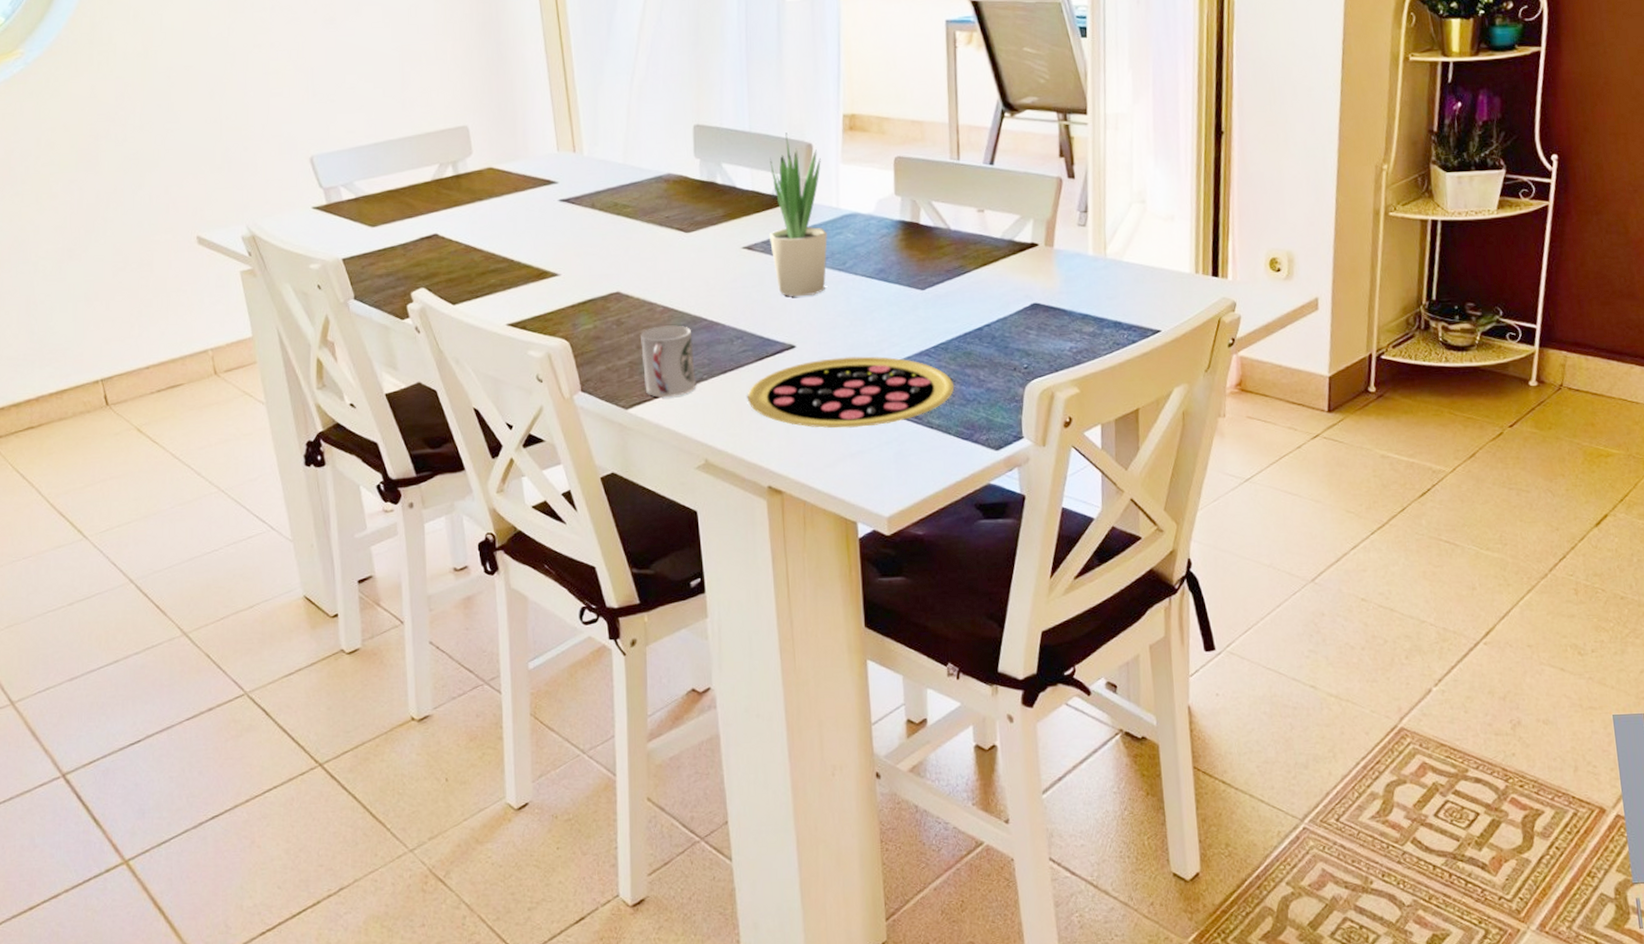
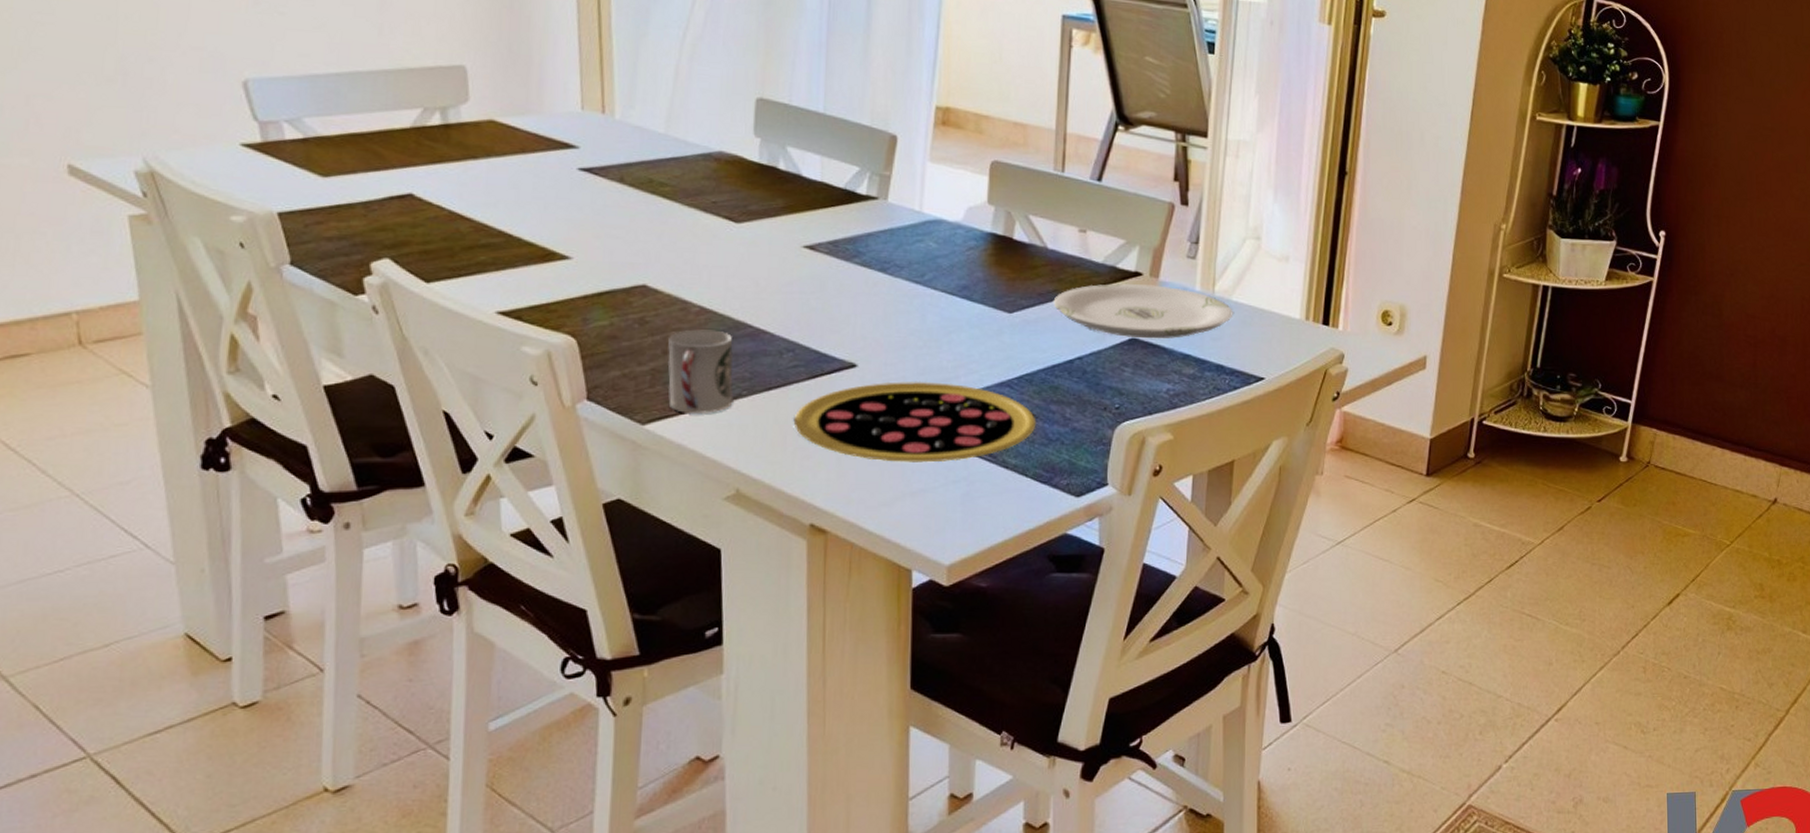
potted plant: present [768,132,828,297] -> none [836,119,906,309]
plate: none [960,253,1126,303] -> present [1053,283,1233,339]

